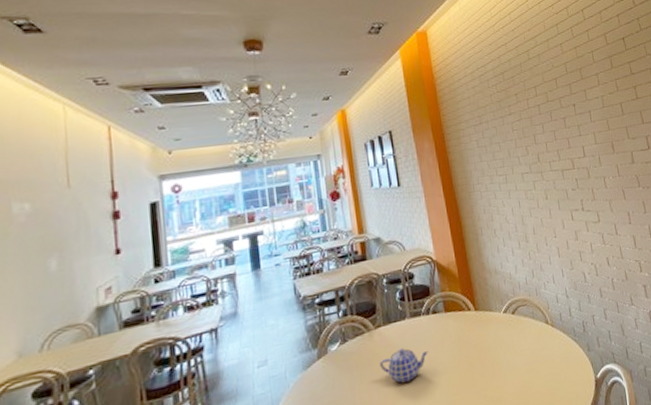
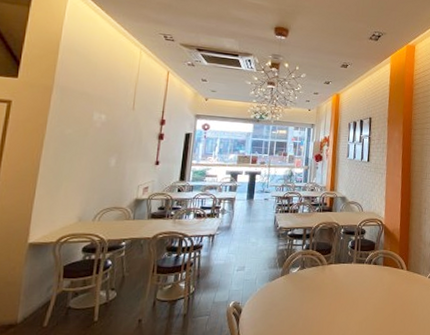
teapot: present [379,348,428,383] -> none [325,284,364,310]

